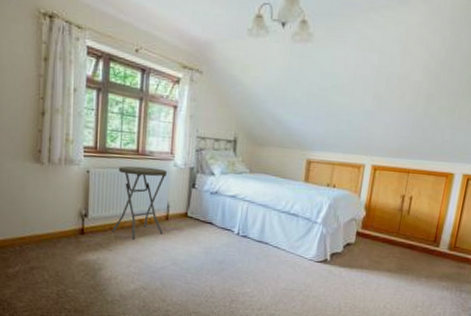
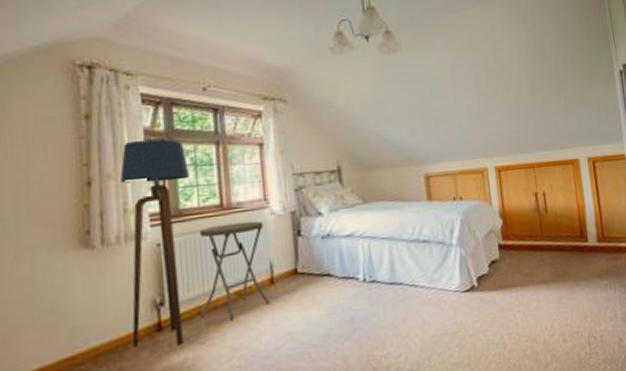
floor lamp: none [63,85,117,248] -> present [120,139,191,348]

